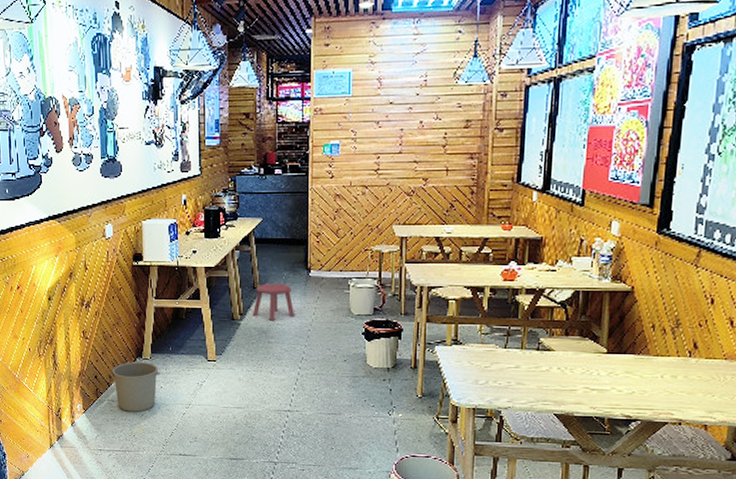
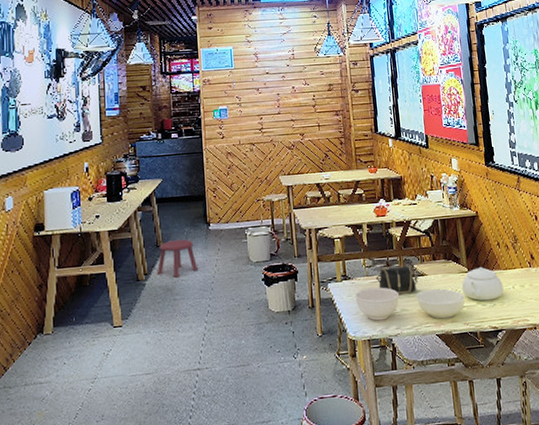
bucket: present [111,362,160,412] -> none [9,337,63,398]
soup bowl: none [464,356,517,391] -> present [354,287,400,321]
handbag: none [491,336,542,367] -> present [375,264,418,295]
bowl: none [536,366,597,399] -> present [416,288,465,319]
teapot: none [595,349,649,387] -> present [461,266,504,301]

